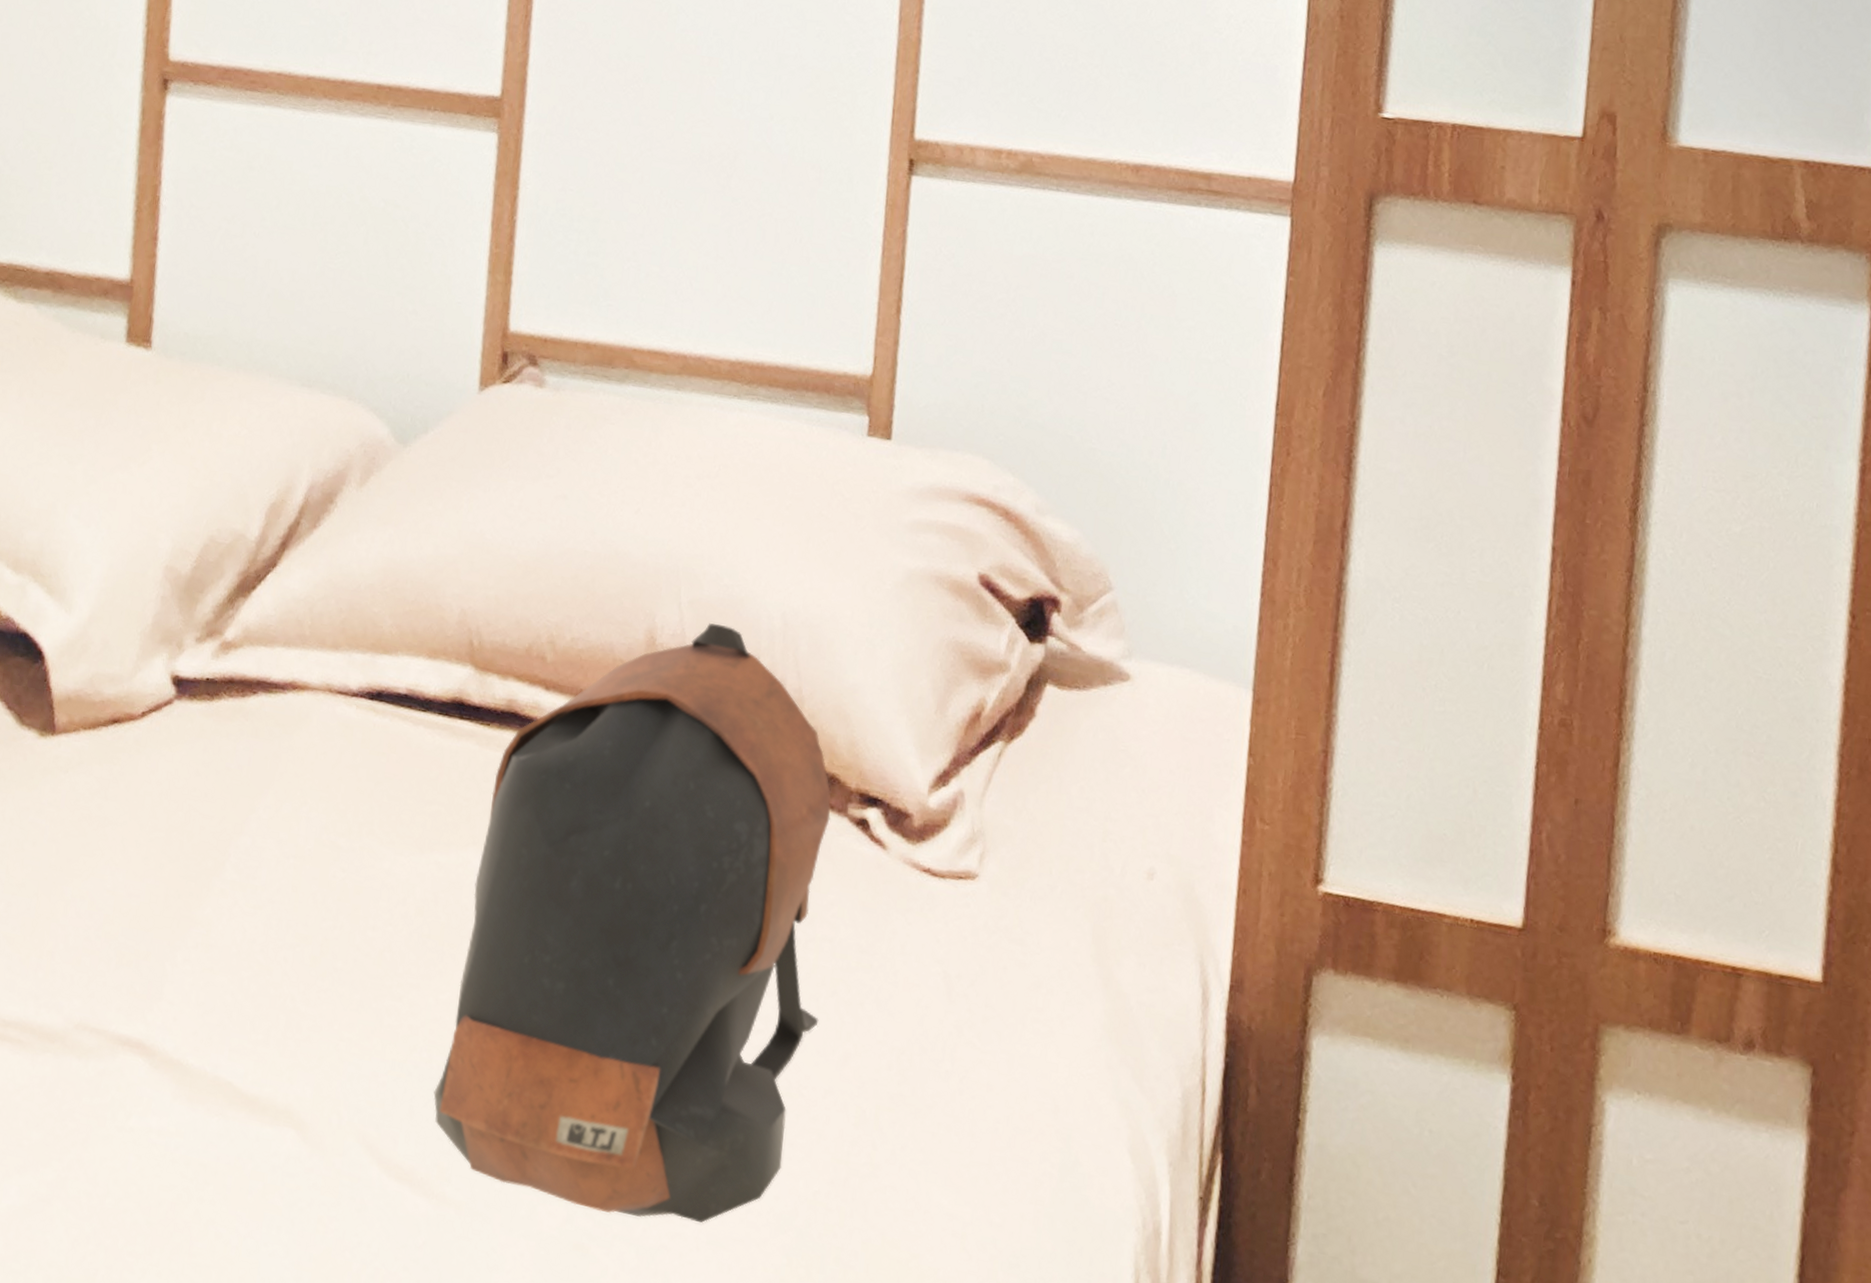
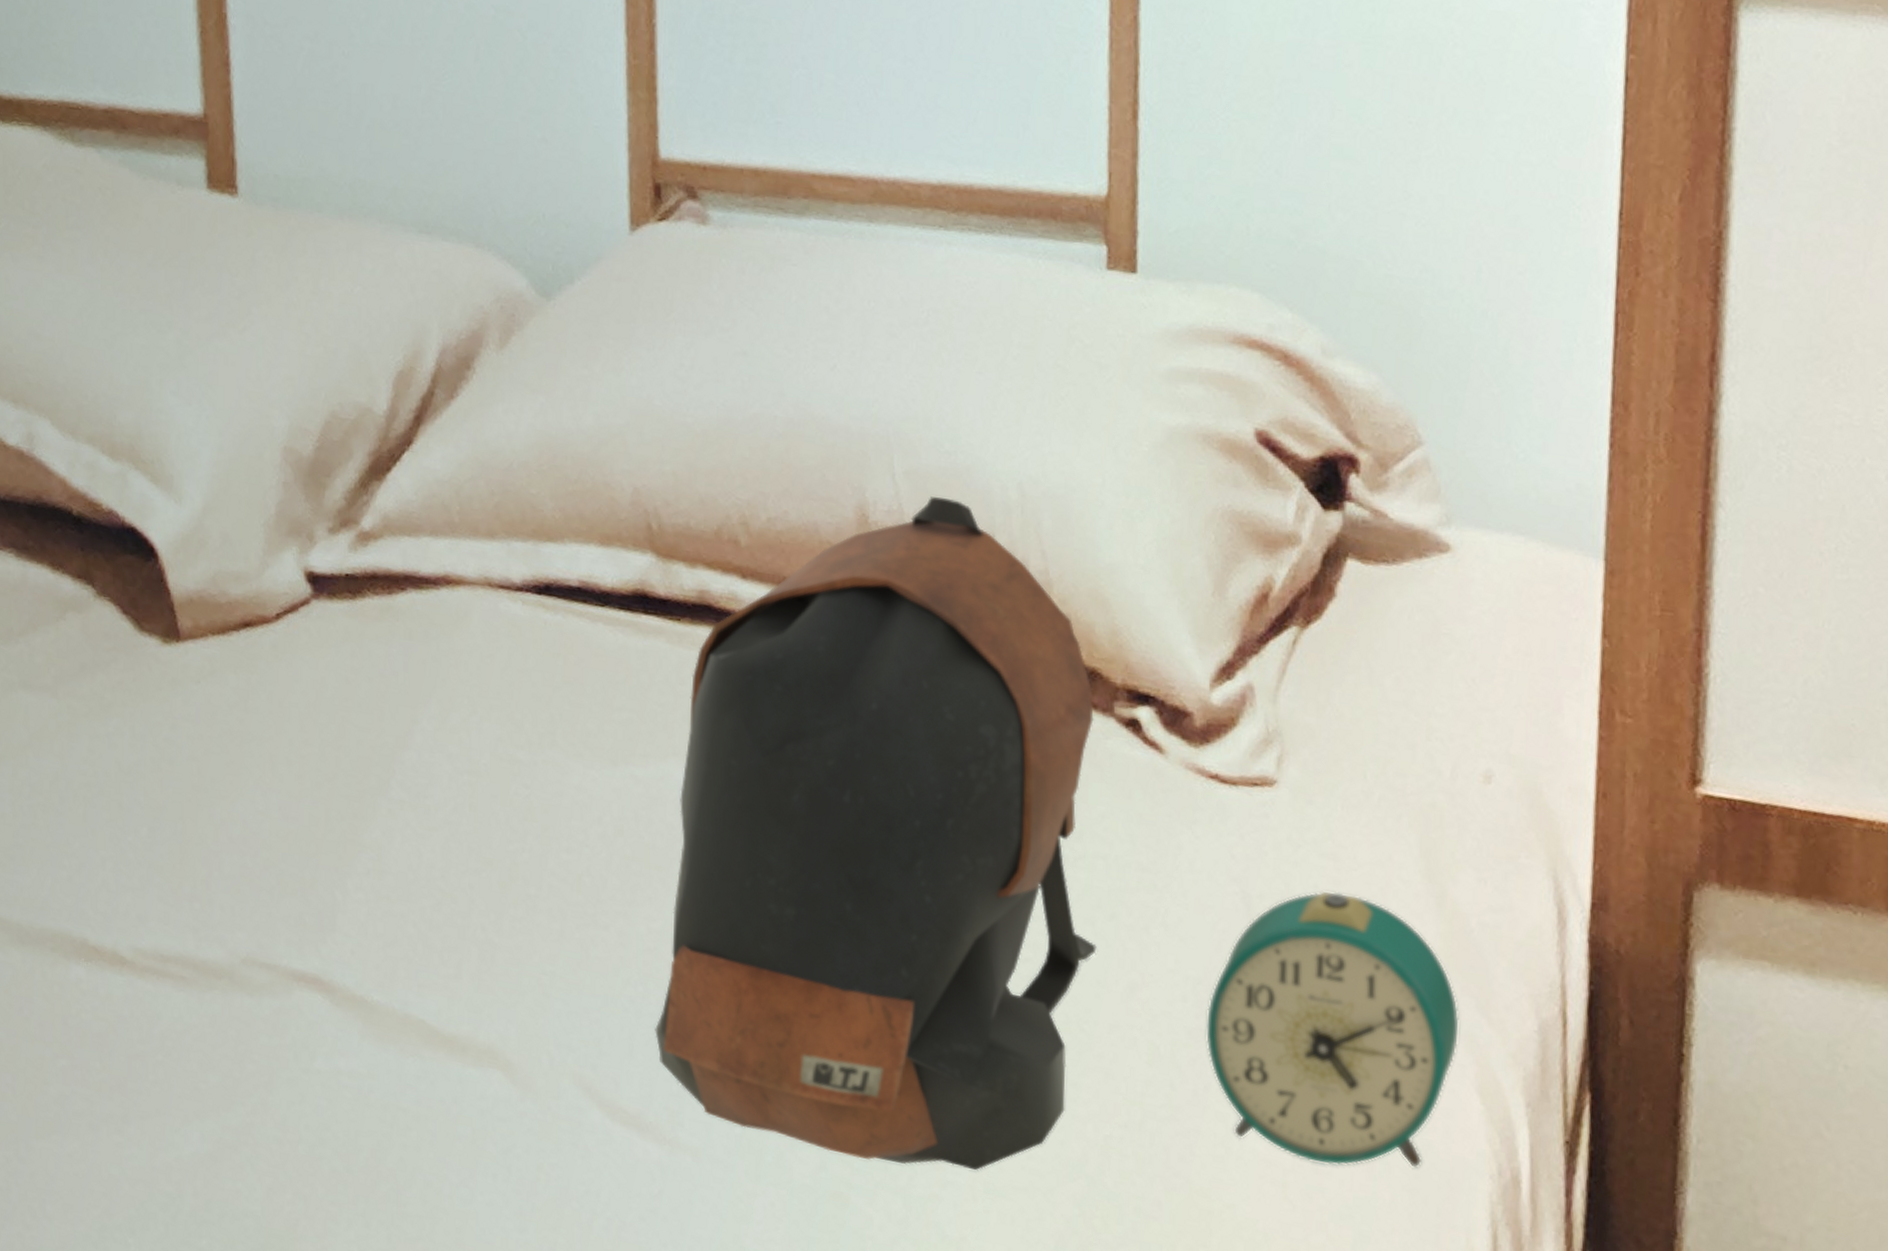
alarm clock: none [905,972,1118,1221] -> present [1205,890,1460,1168]

